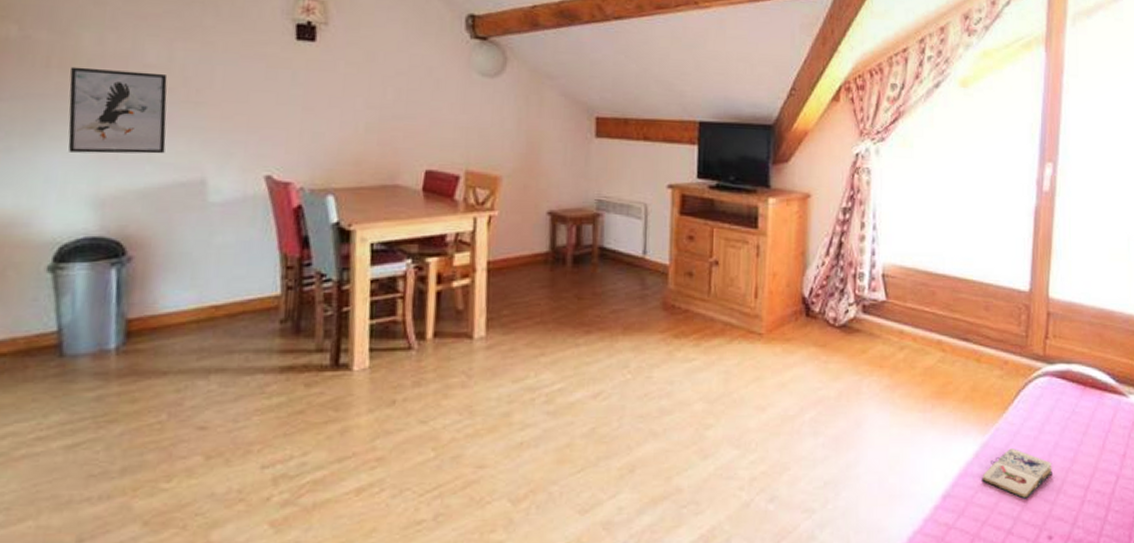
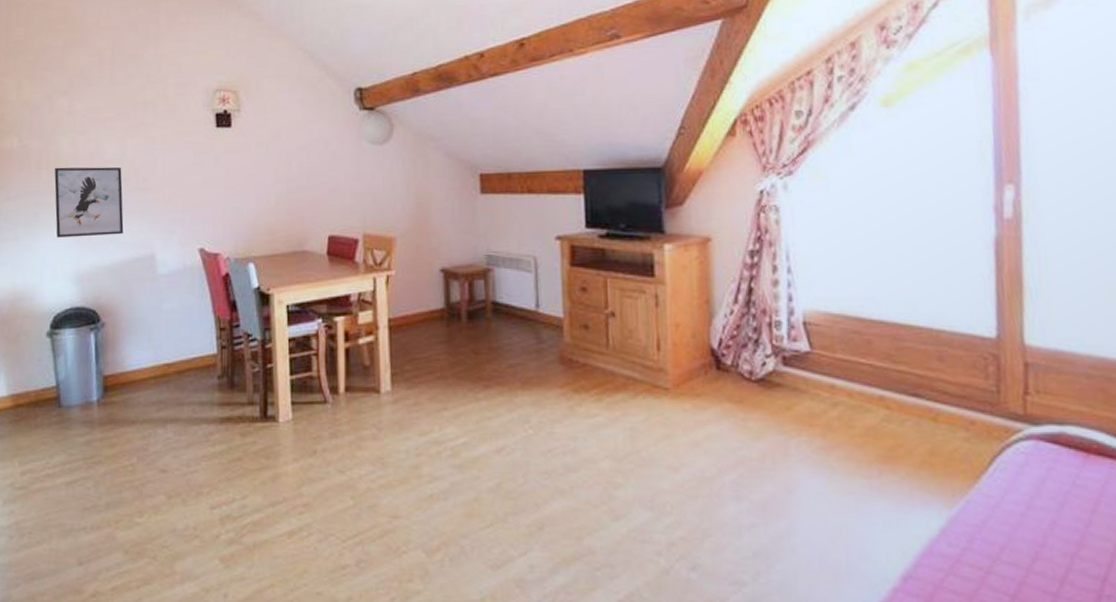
paperback book: present [982,448,1052,499] -> none [953,525,1051,588]

